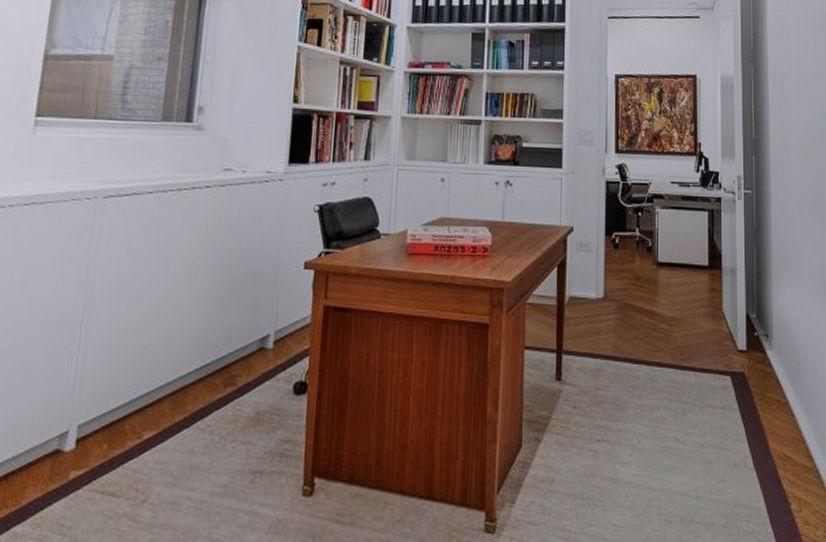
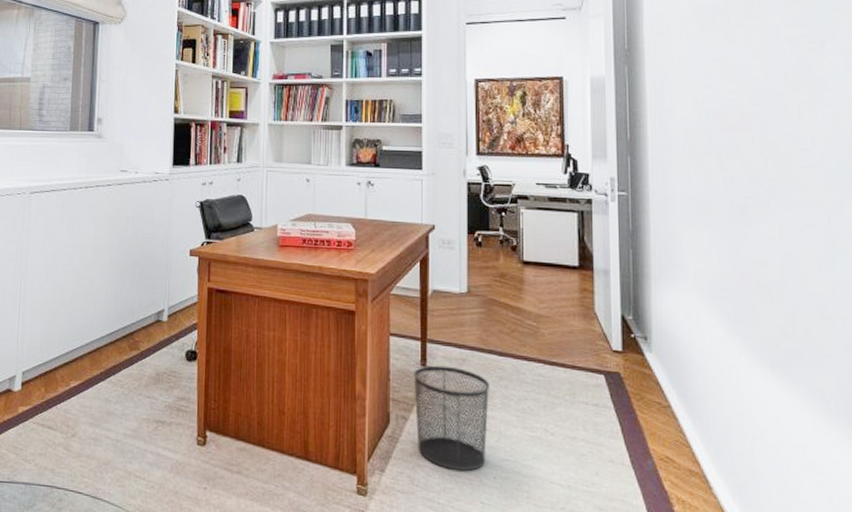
waste bin: none [548,378,623,493] -> present [414,365,489,472]

